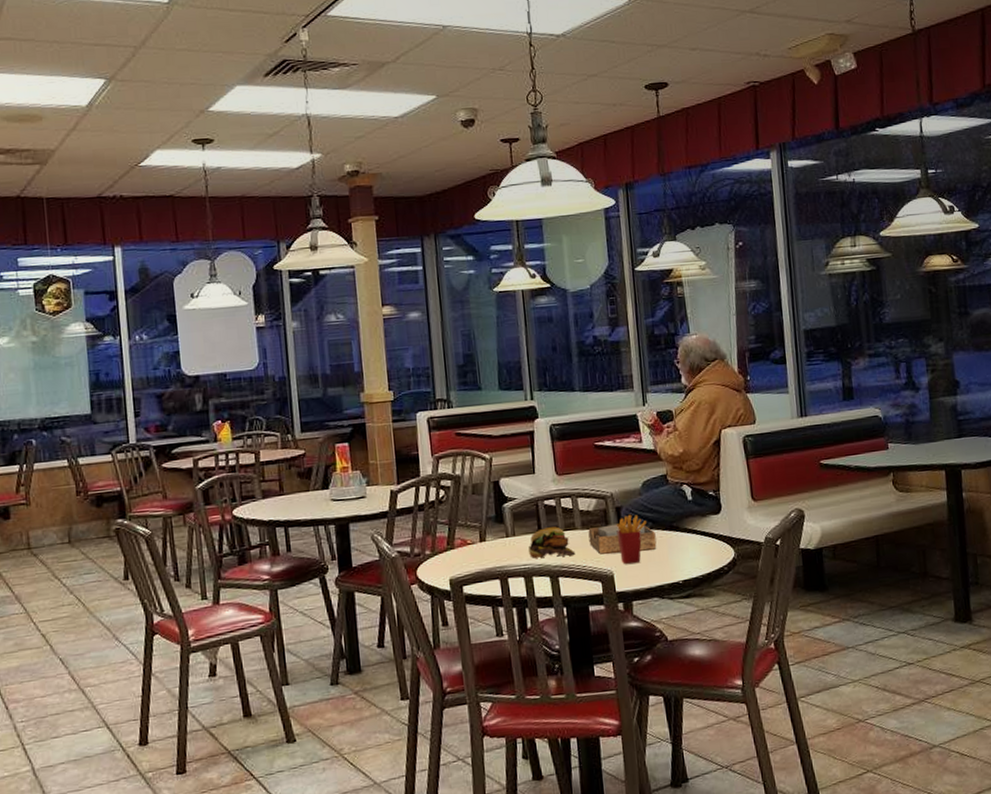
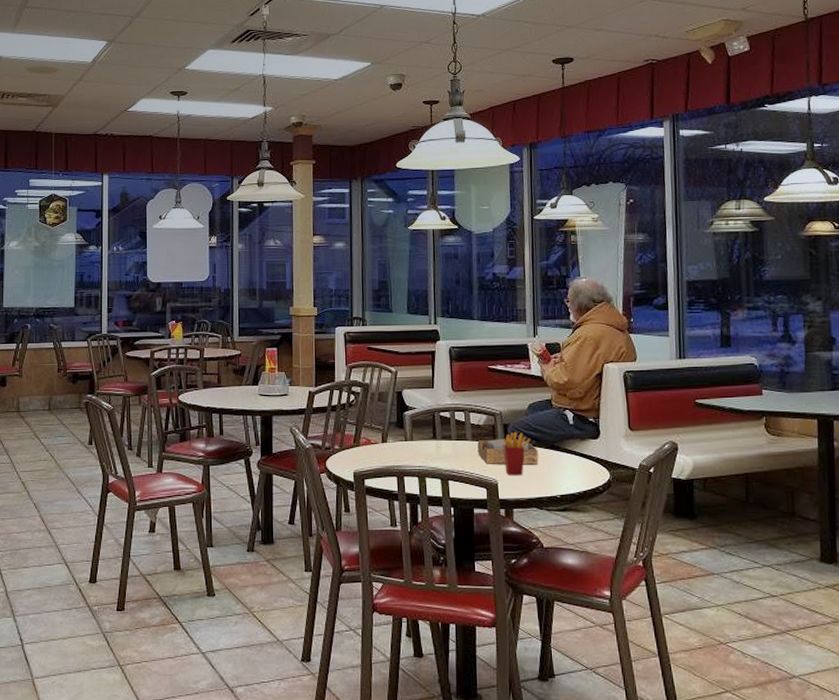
burger: present [529,526,576,558] -> none [424,436,465,463]

